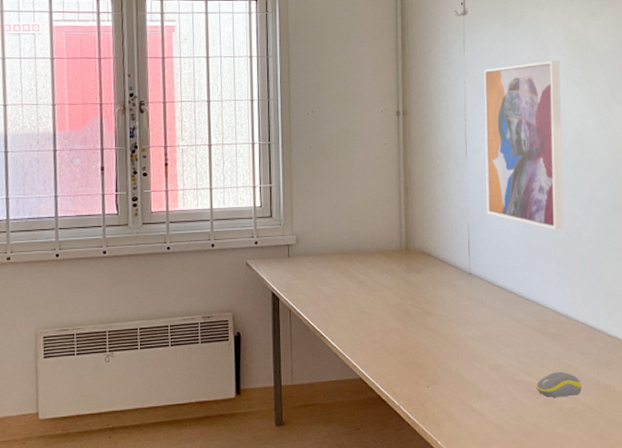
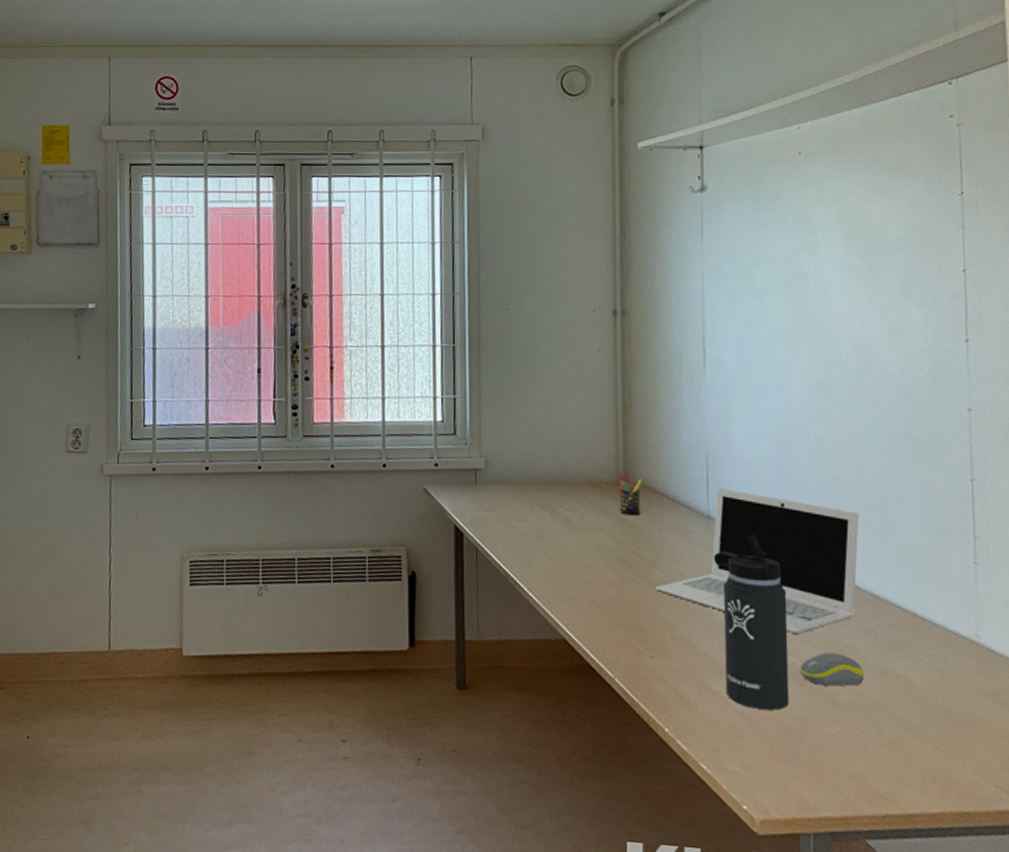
pen holder: none [402,242,420,276] -> present [619,472,643,516]
laptop: none [431,249,579,359] -> present [656,487,859,634]
thermos bottle: none [473,285,529,420] -> present [713,534,789,710]
wall art: present [483,60,563,230] -> none [728,248,838,467]

